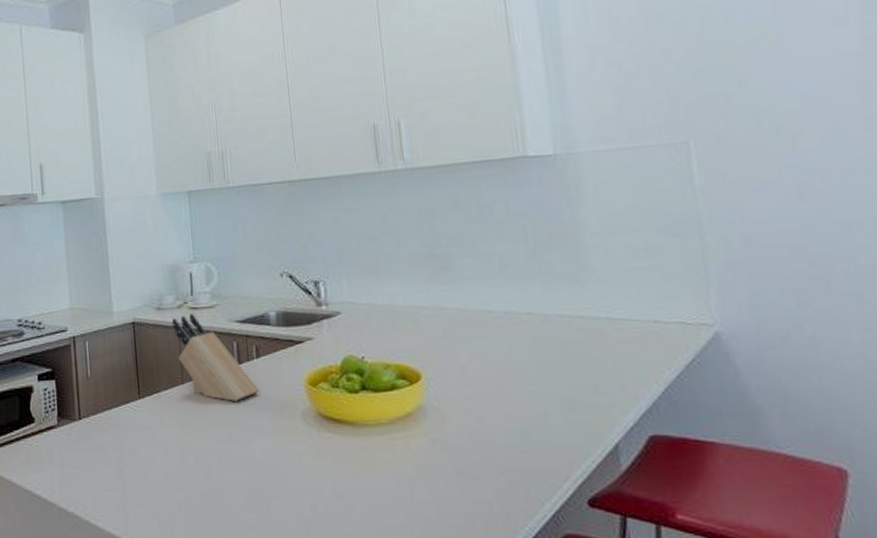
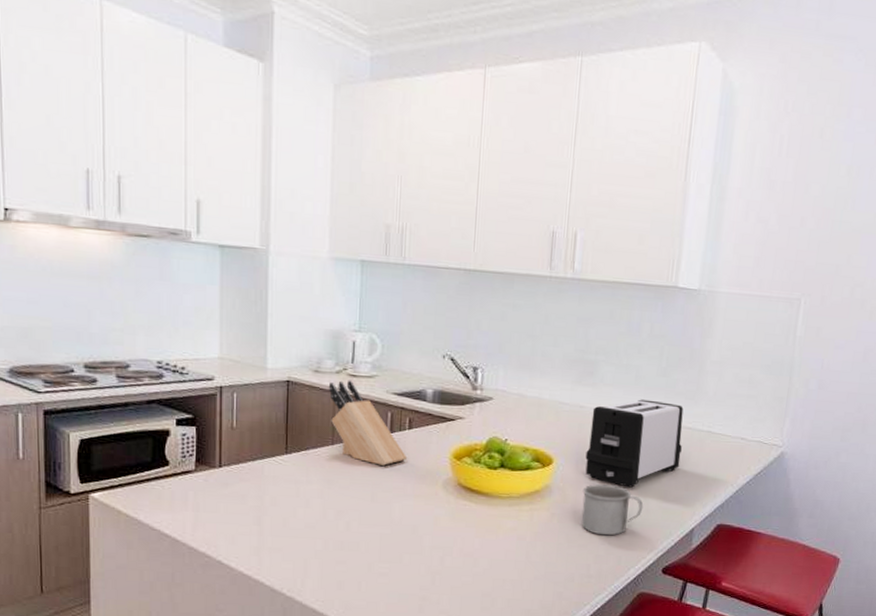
toaster: none [456,289,580,399] -> present [585,399,684,488]
mug: none [463,398,545,462] -> present [581,484,644,536]

